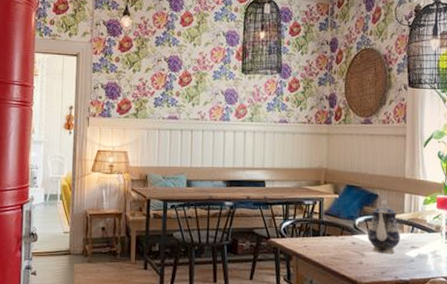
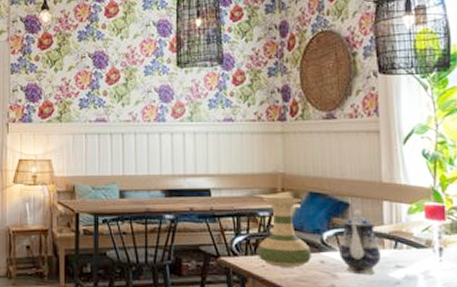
vase: none [301,188,345,248] -> present [257,196,311,268]

